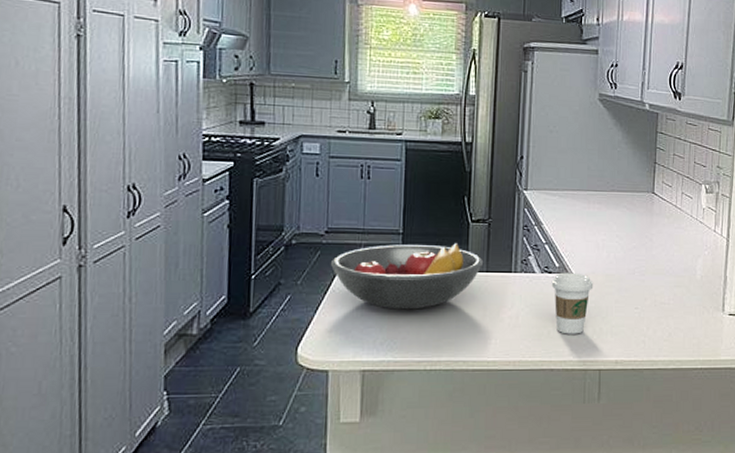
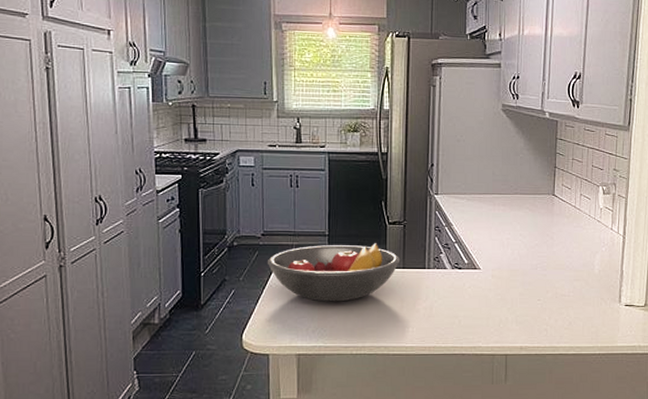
coffee cup: present [551,272,594,334] -> none [461,268,500,323]

